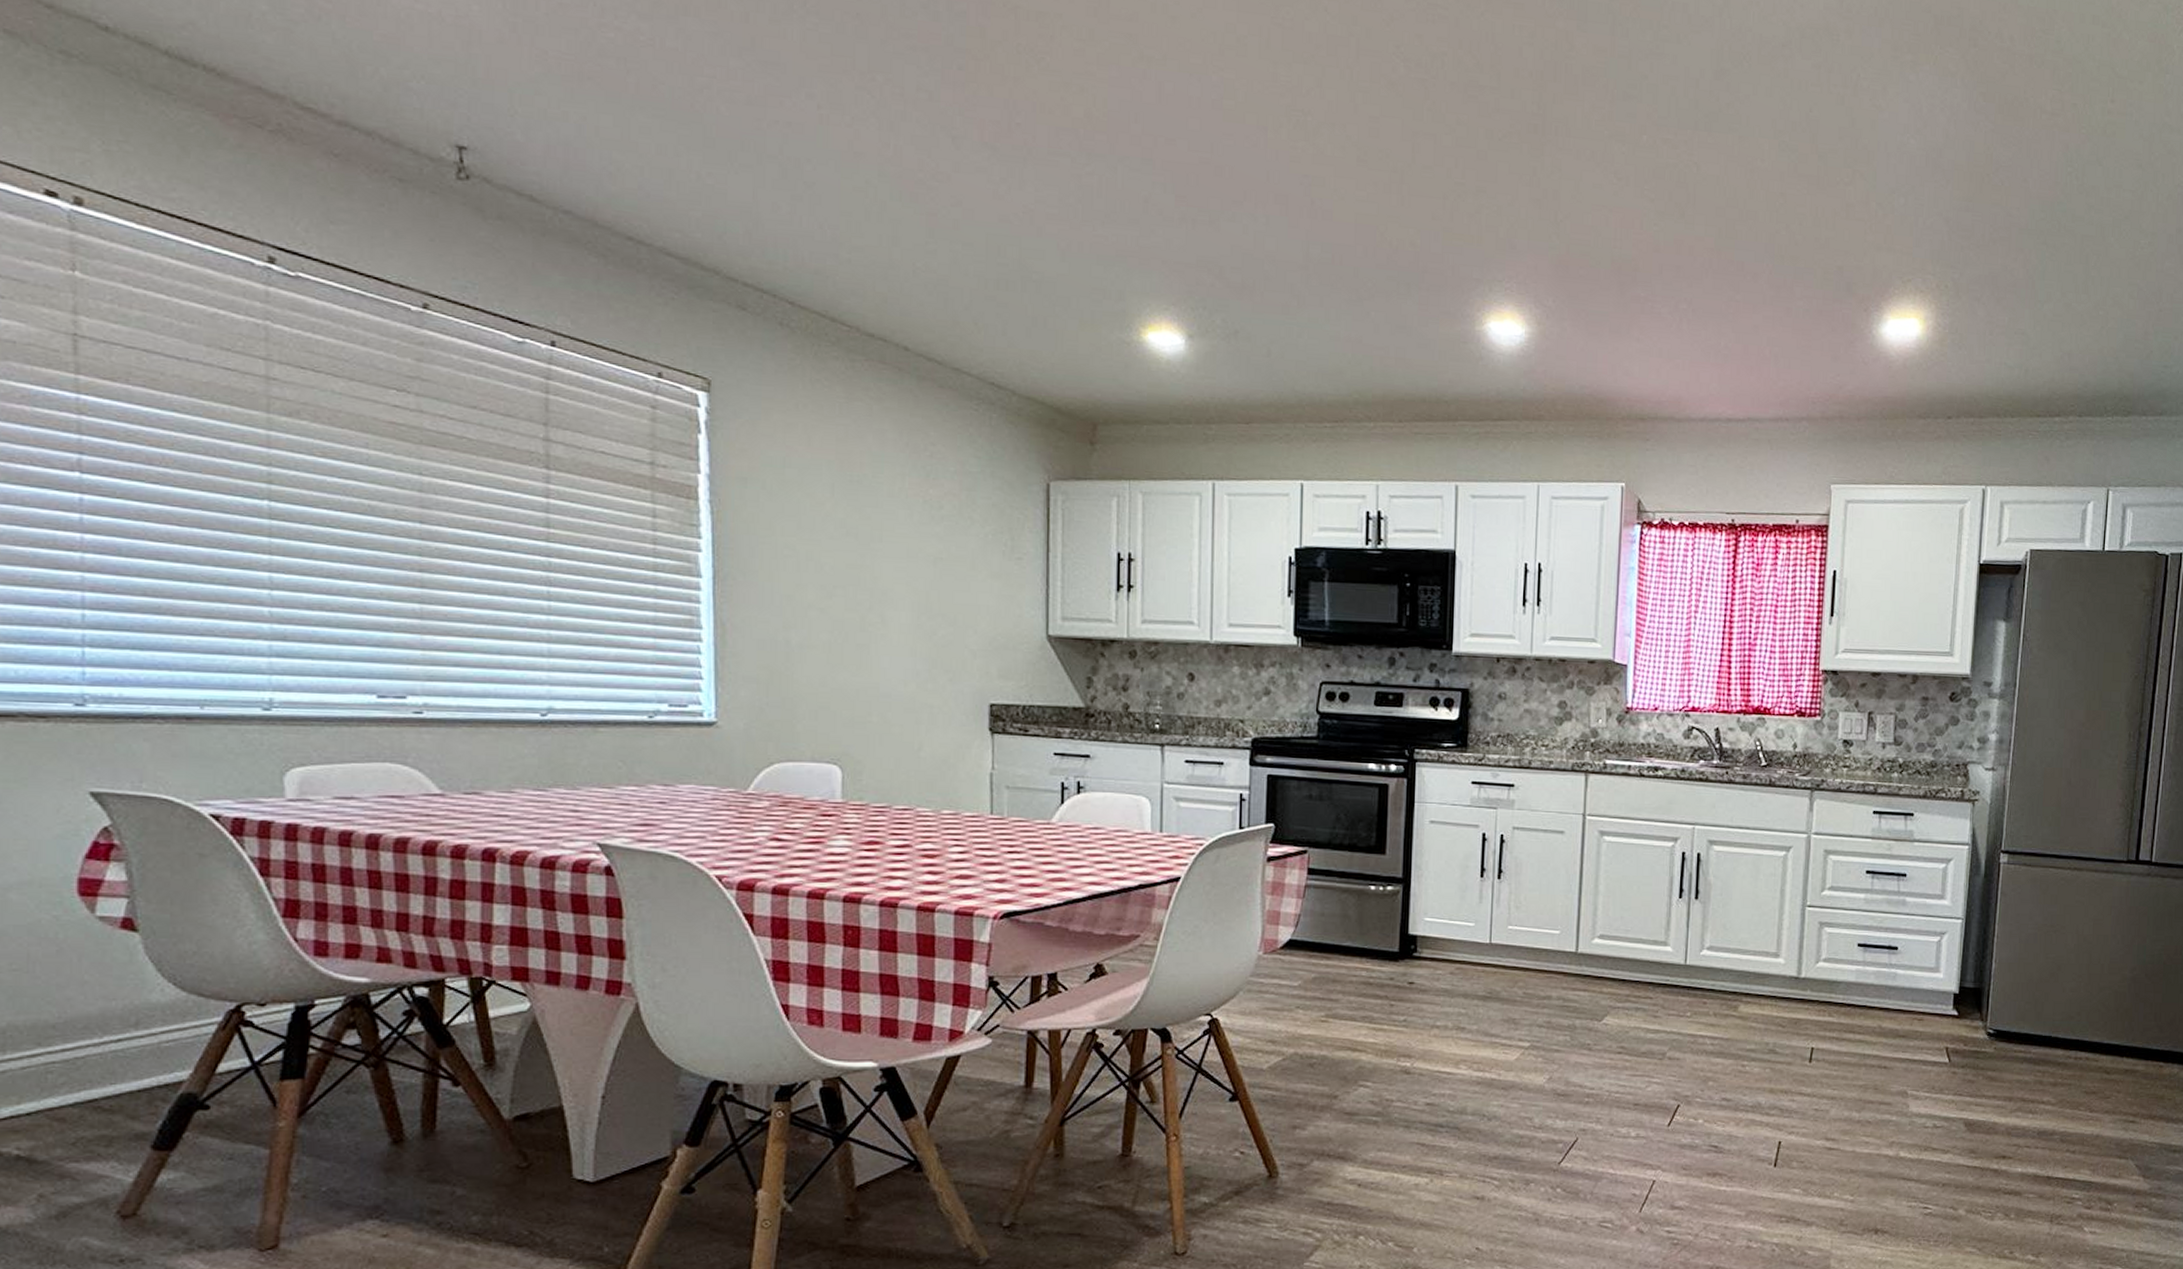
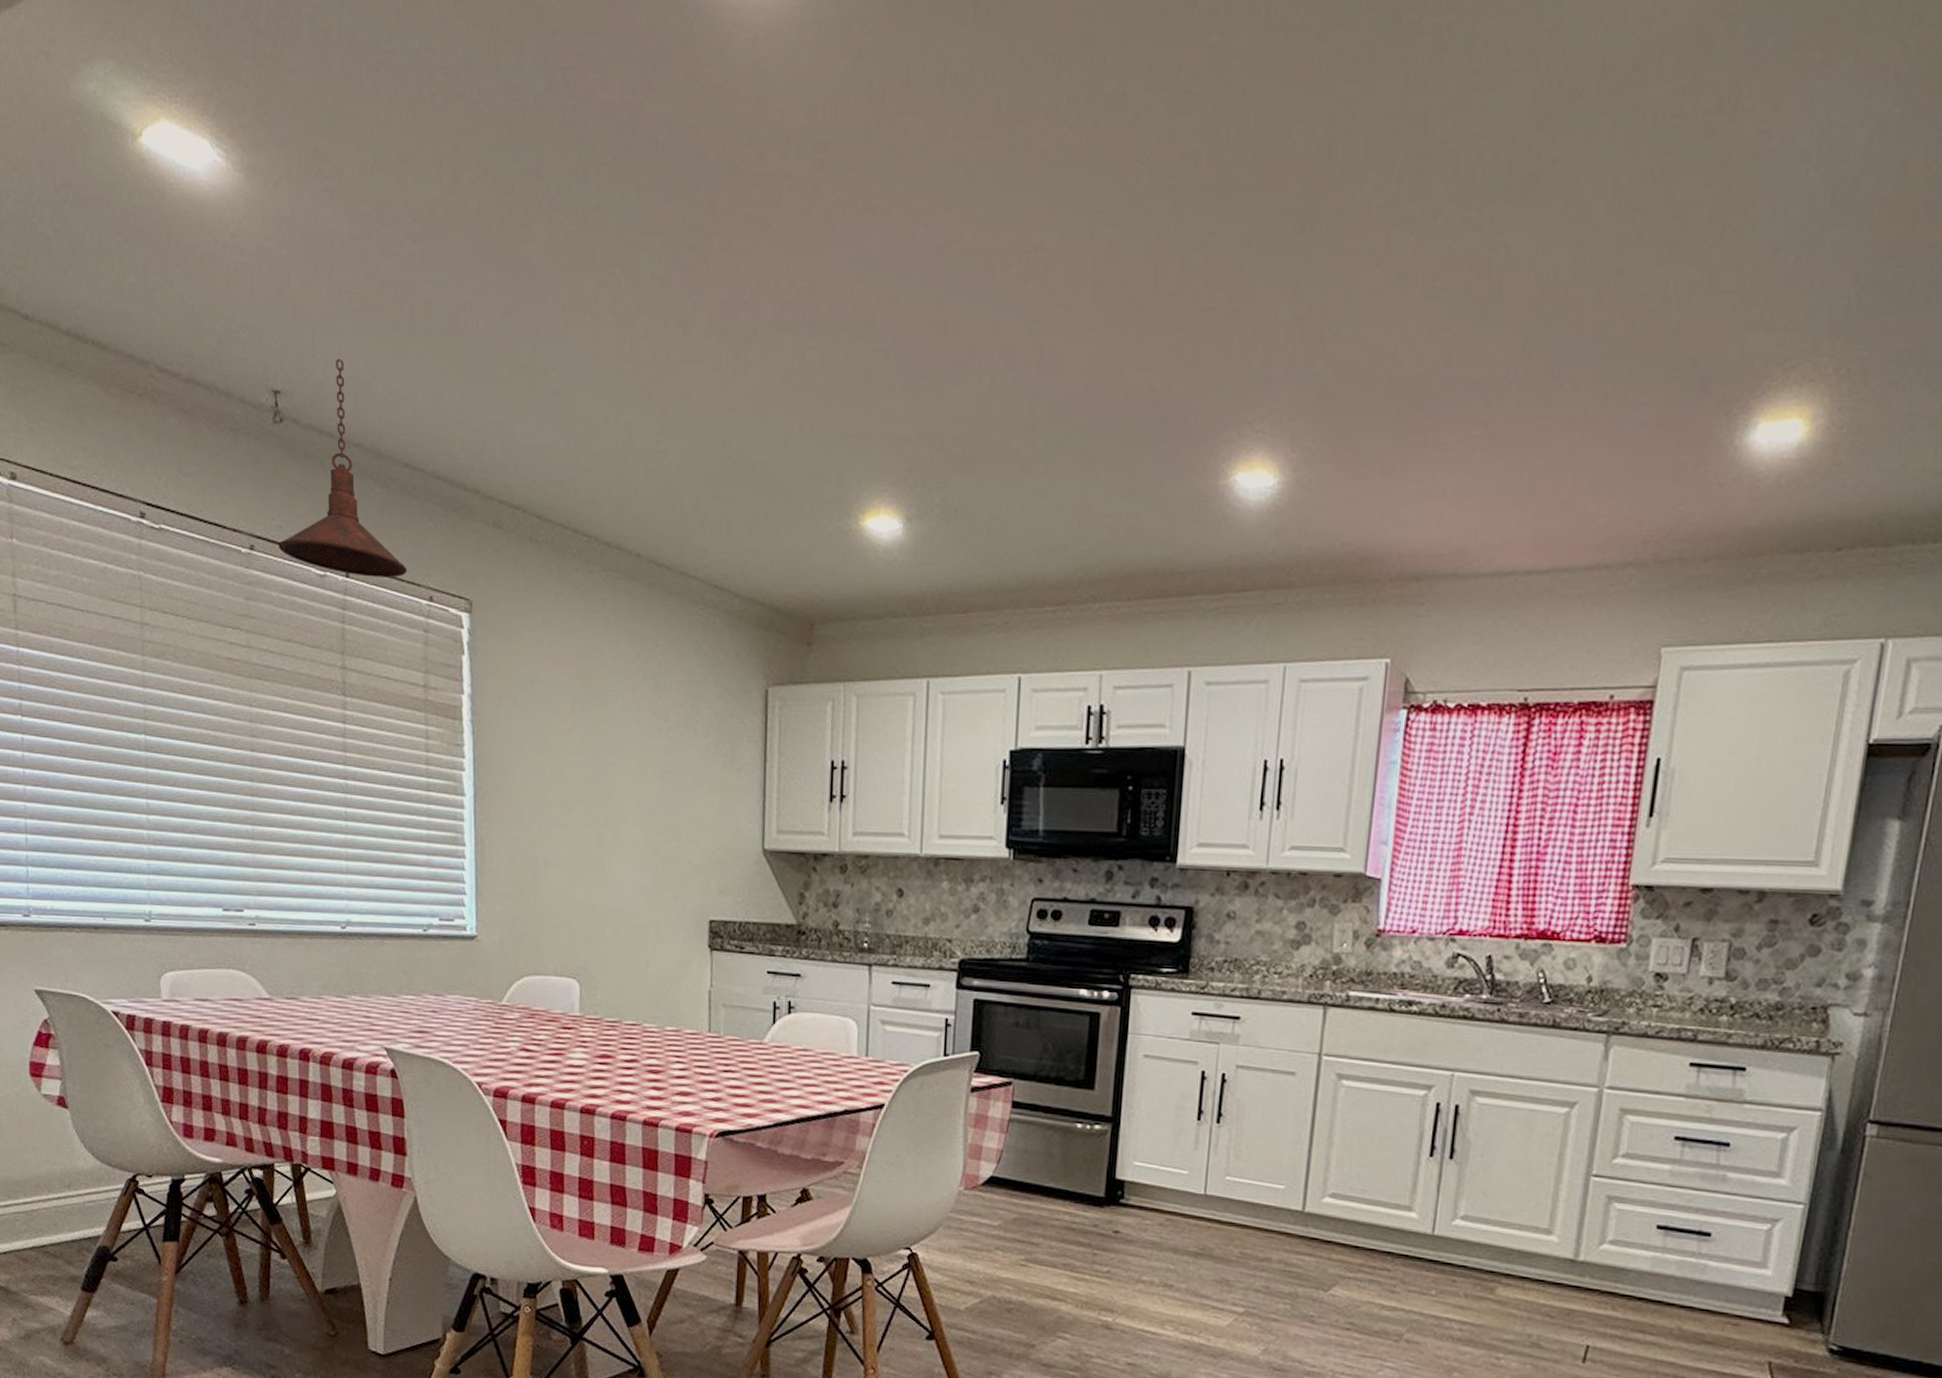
pendant light: none [461,123,630,351] -> present [278,359,407,577]

